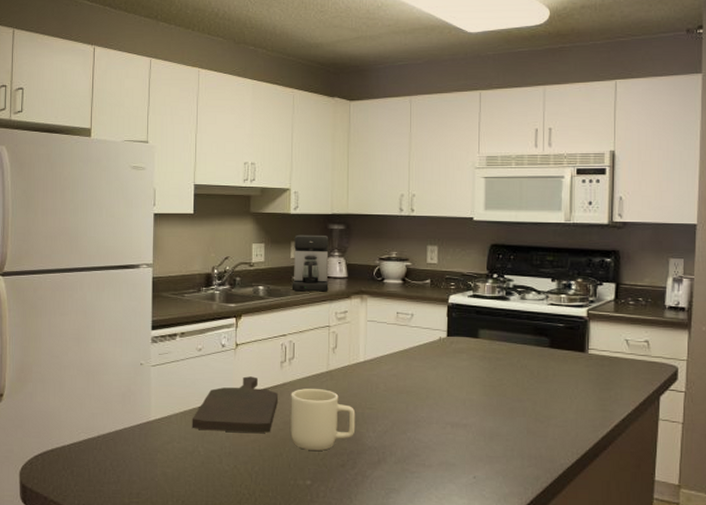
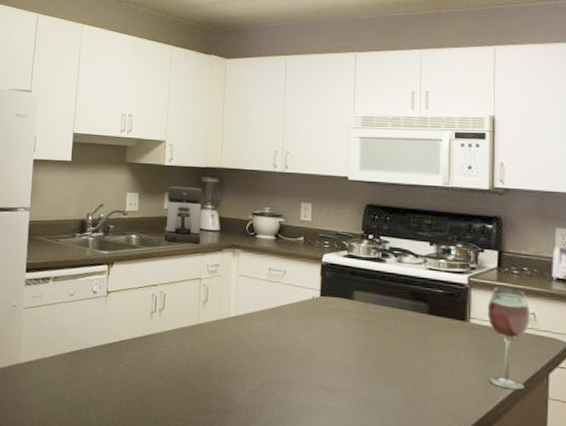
cutting board: present [192,376,279,434] -> none [60,324,148,384]
mug: present [290,388,356,451] -> none [158,340,225,407]
wineglass: none [604,318,644,414] -> present [487,287,530,390]

